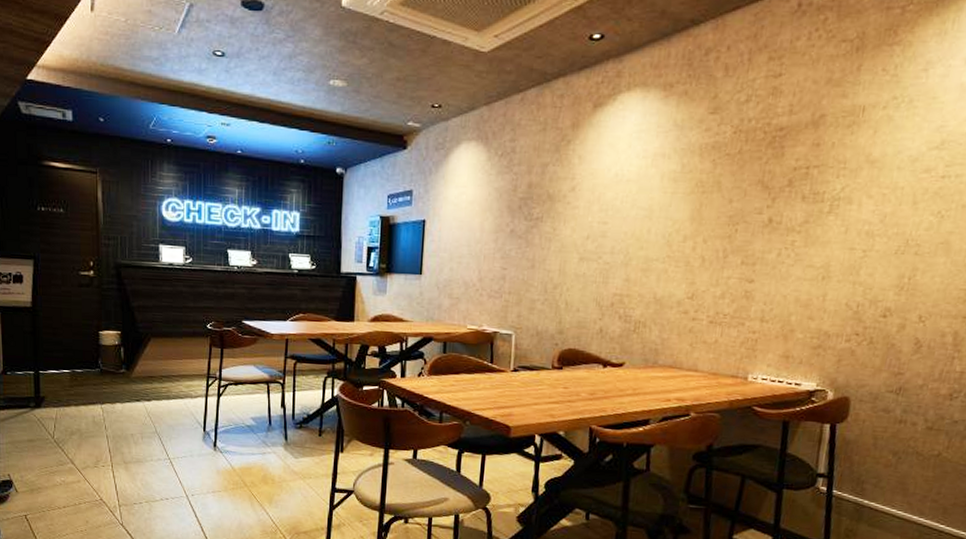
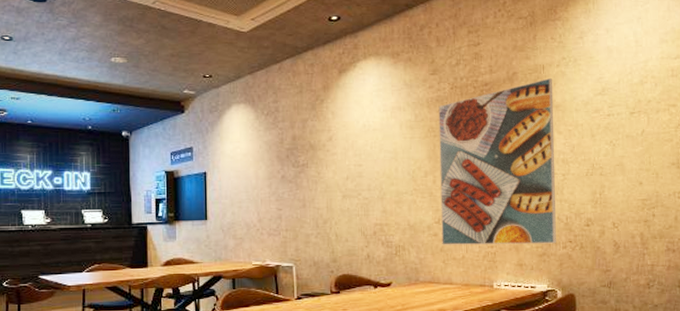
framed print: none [692,124,874,335] -> present [438,78,556,245]

